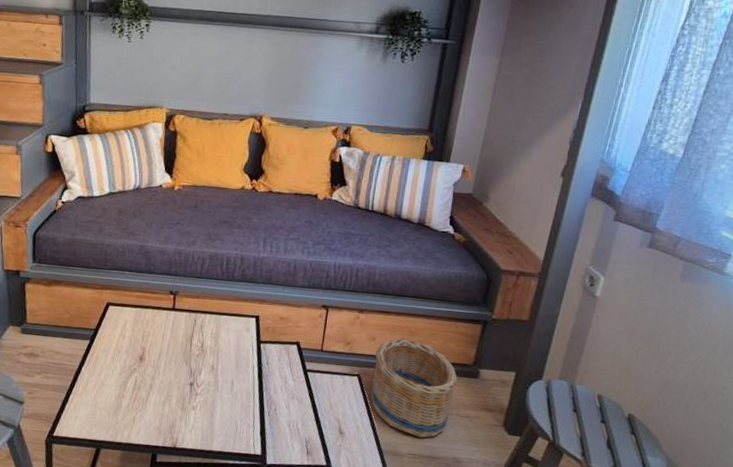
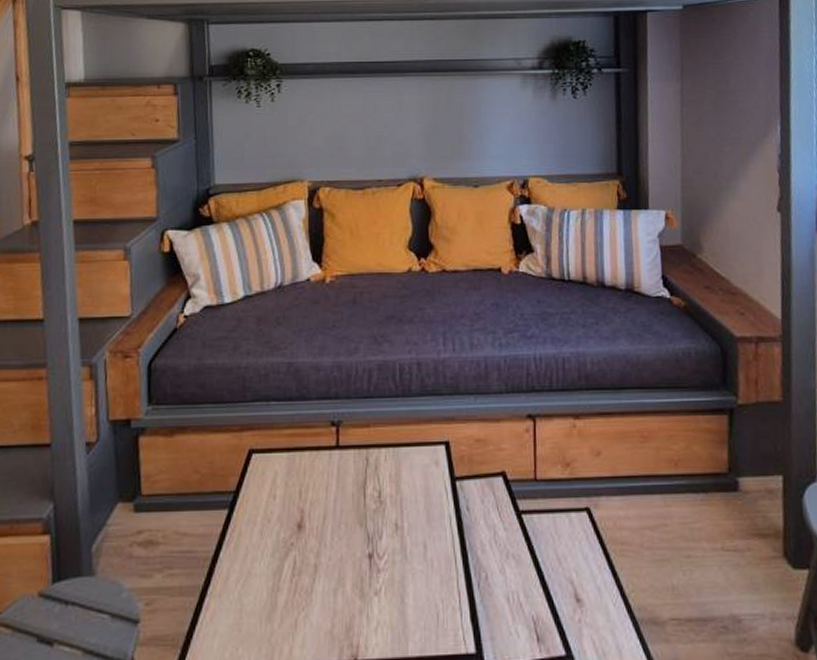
basket: present [371,338,458,438] -> none [604,447,714,591]

